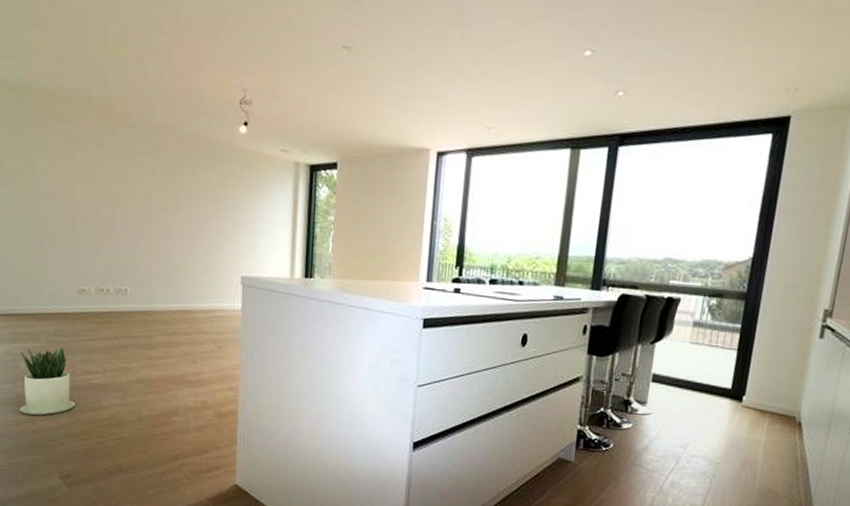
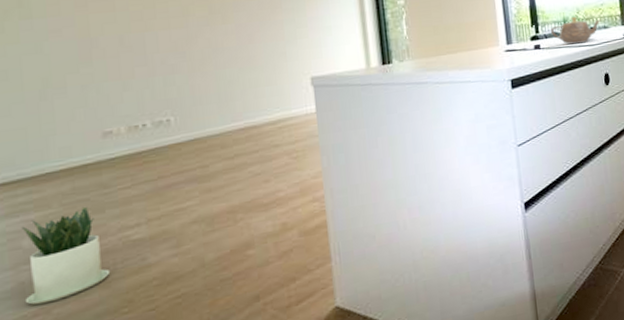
teapot: none [474,266,532,296] -> present [550,17,601,44]

